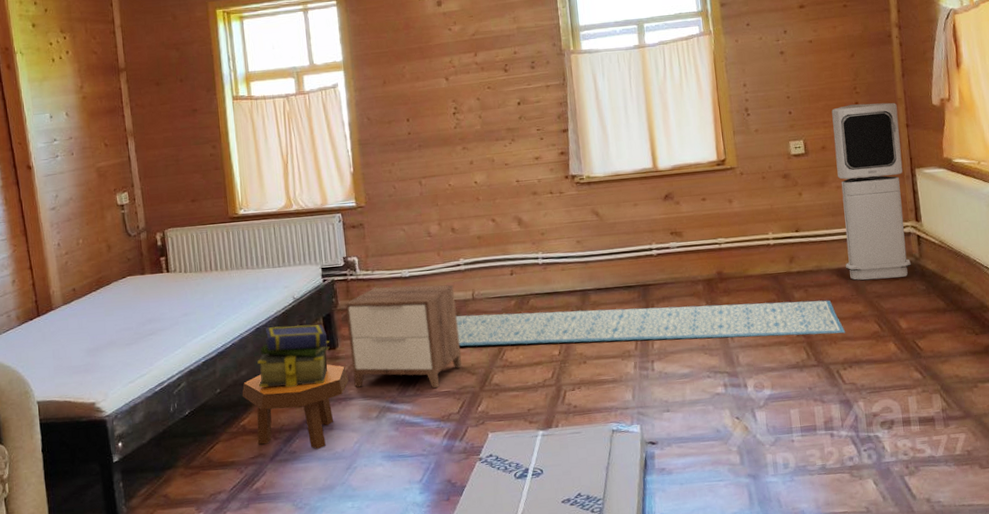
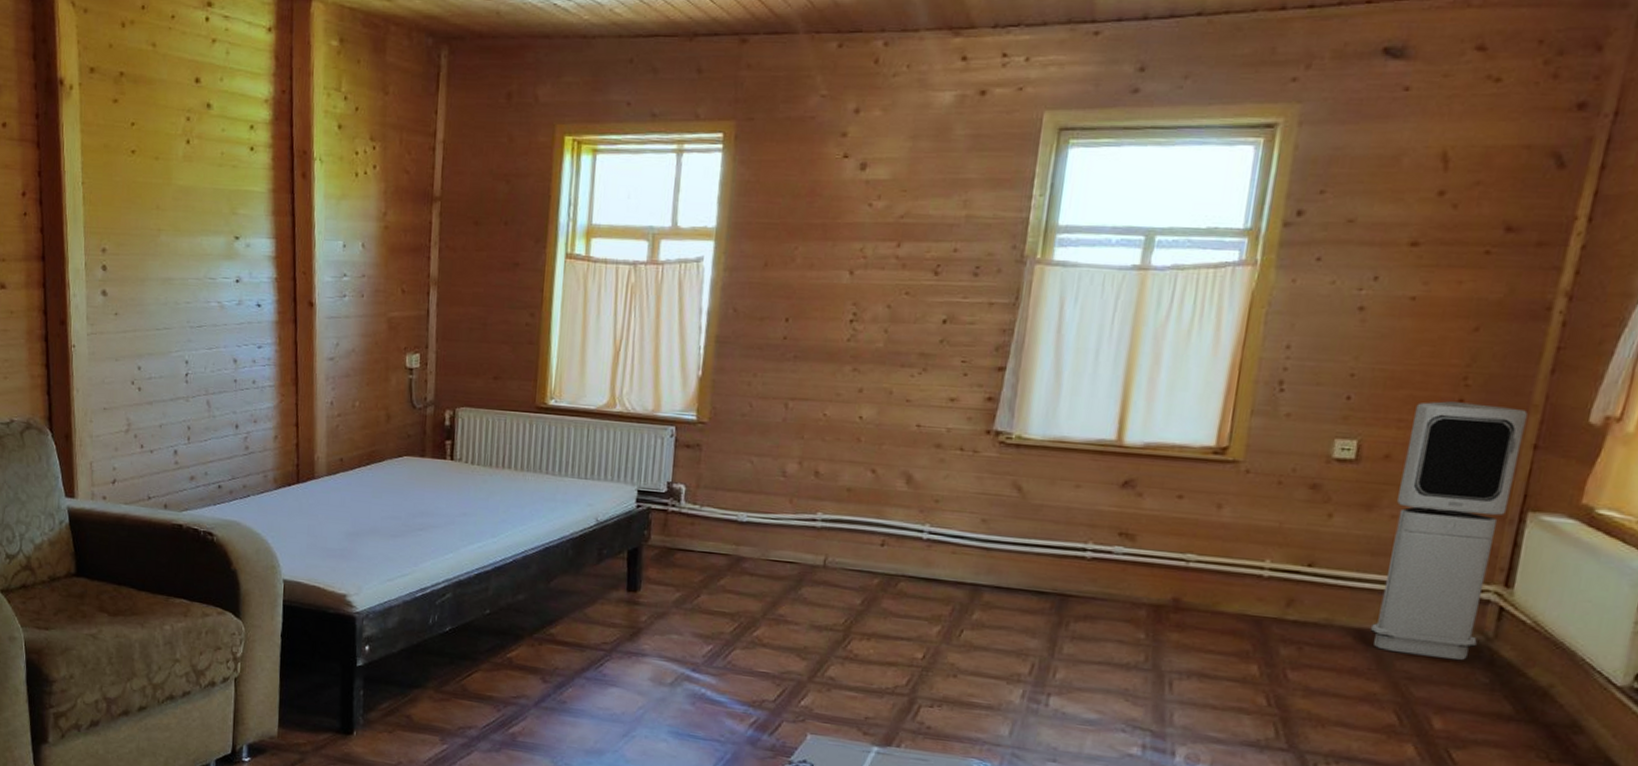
footstool: present [242,364,350,449] -> none [514,602,647,705]
stack of books: present [257,324,330,388] -> none [535,549,630,630]
nightstand: present [345,284,463,389] -> none [651,527,802,666]
rug: present [456,300,846,347] -> none [792,582,1344,717]

